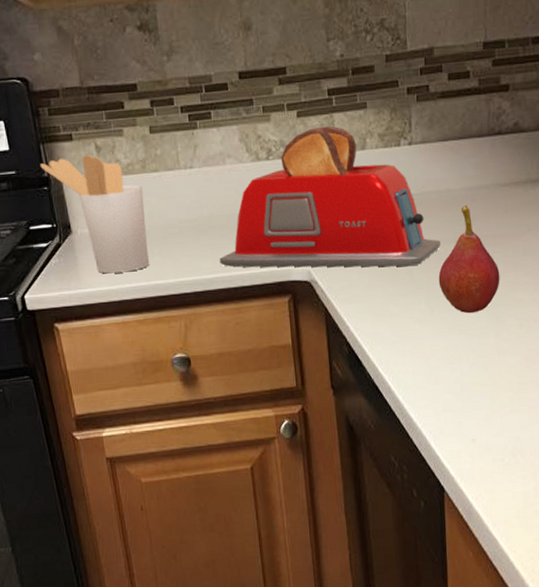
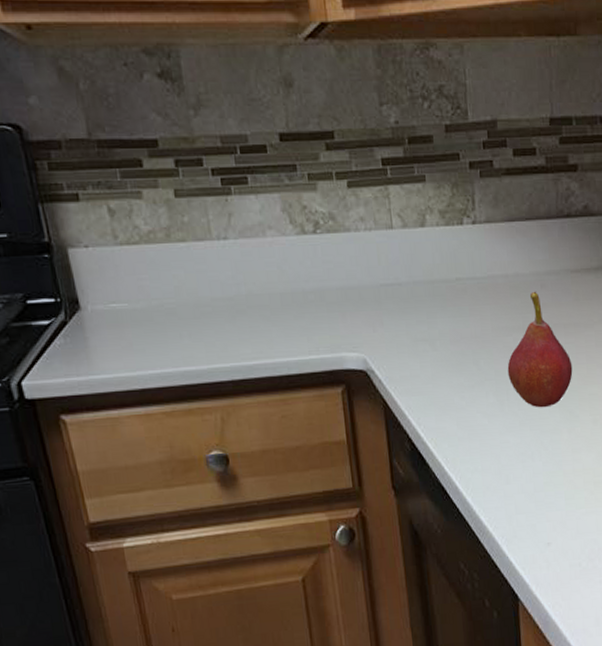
utensil holder: present [40,155,149,274] -> none [39,219,177,358]
toaster: present [219,126,441,268] -> none [260,199,510,356]

